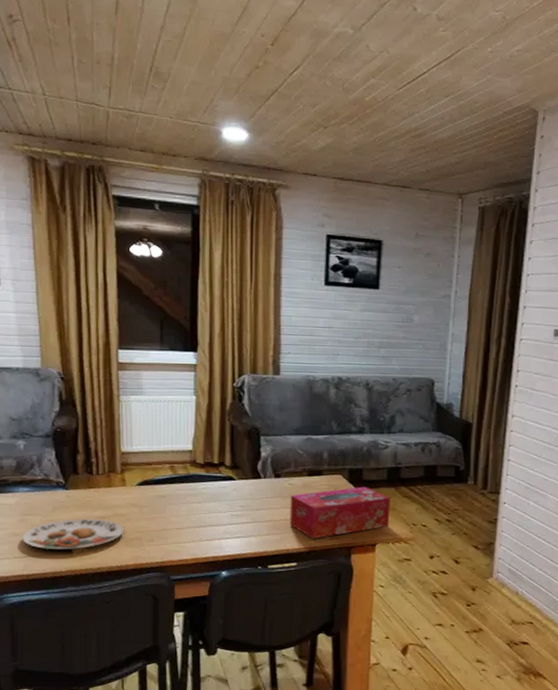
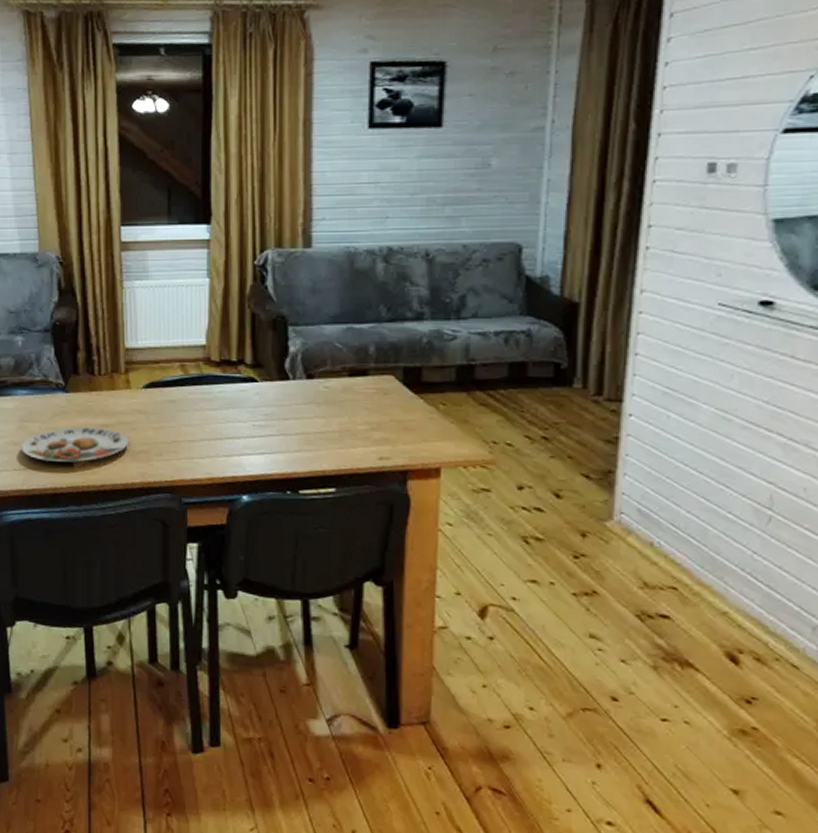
tissue box: present [289,486,391,539] -> none [326,390,461,459]

